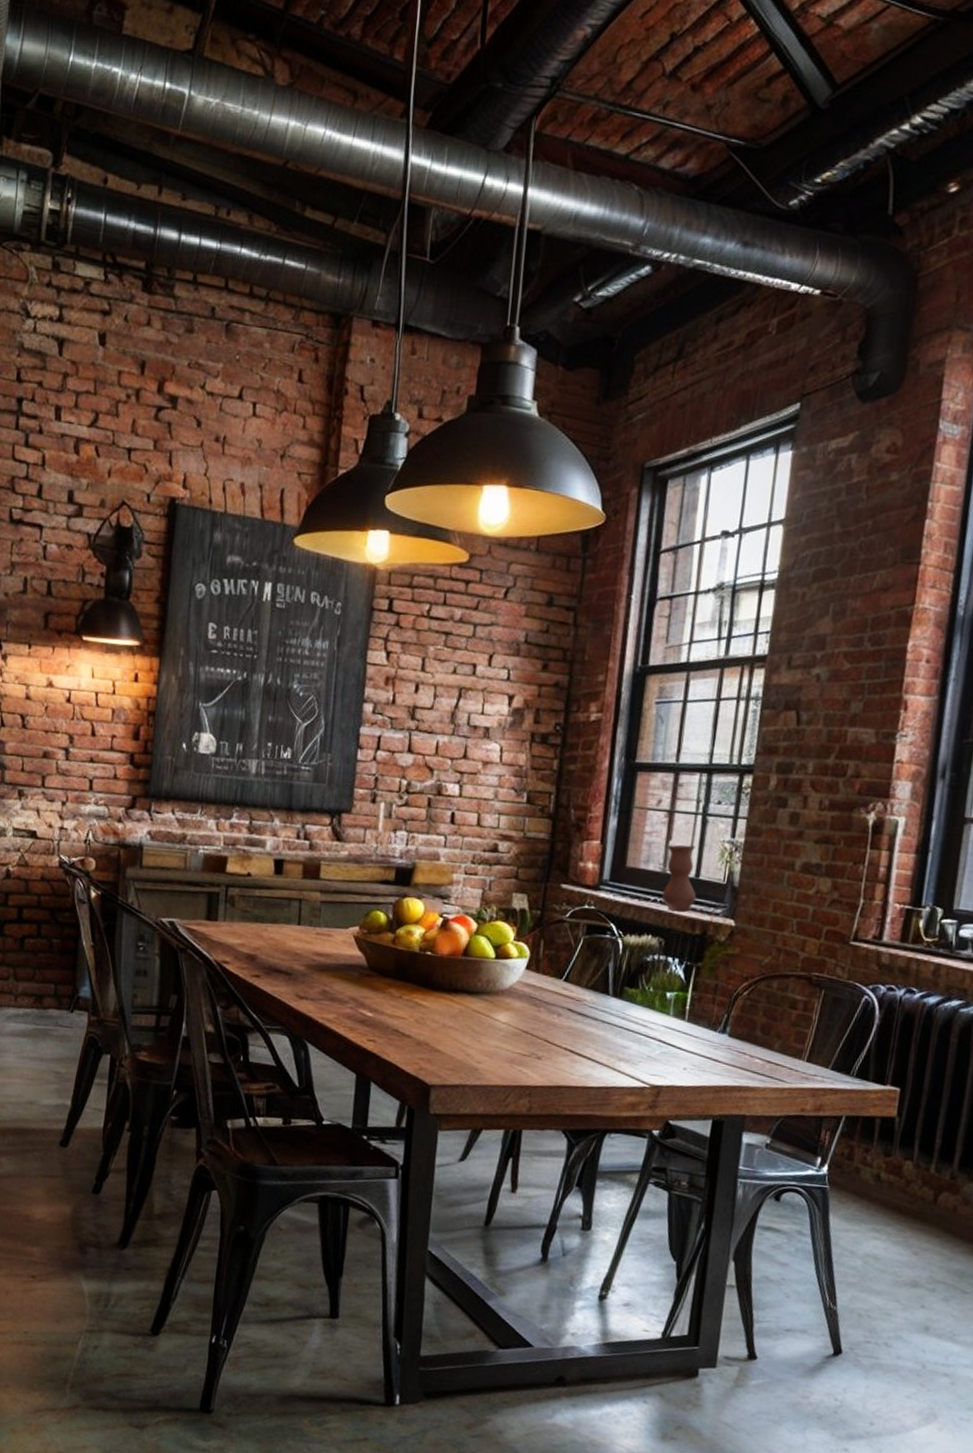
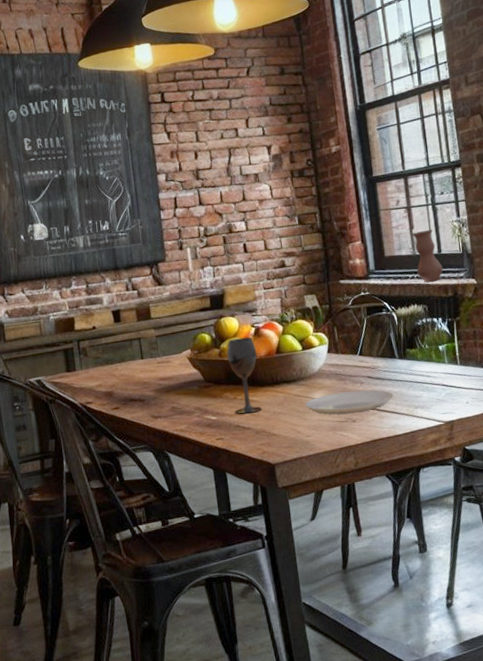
wine glass: none [396,925,439,1020] -> present [226,337,262,414]
plate: none [483,1018,595,1050] -> present [305,390,394,415]

